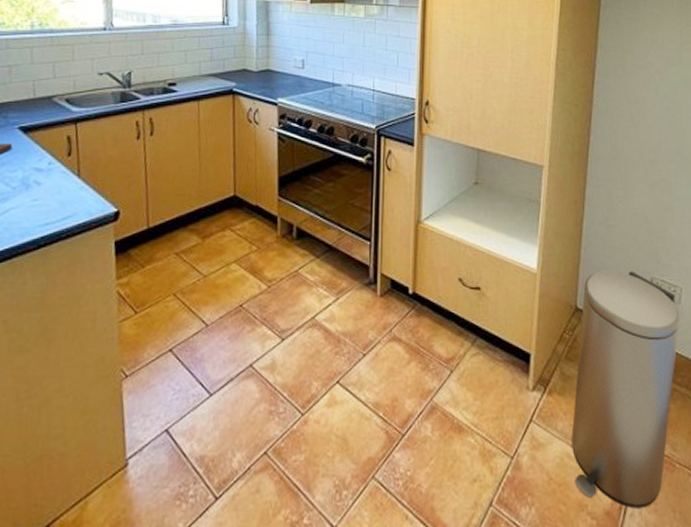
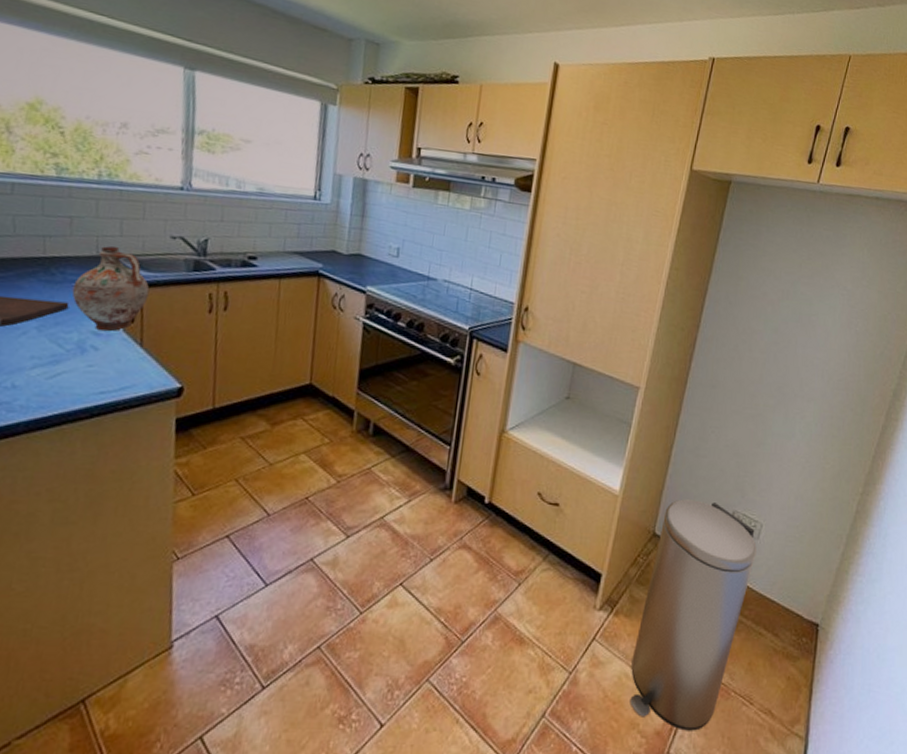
ceramic jug: none [14,89,83,167] -> present [71,246,150,332]

